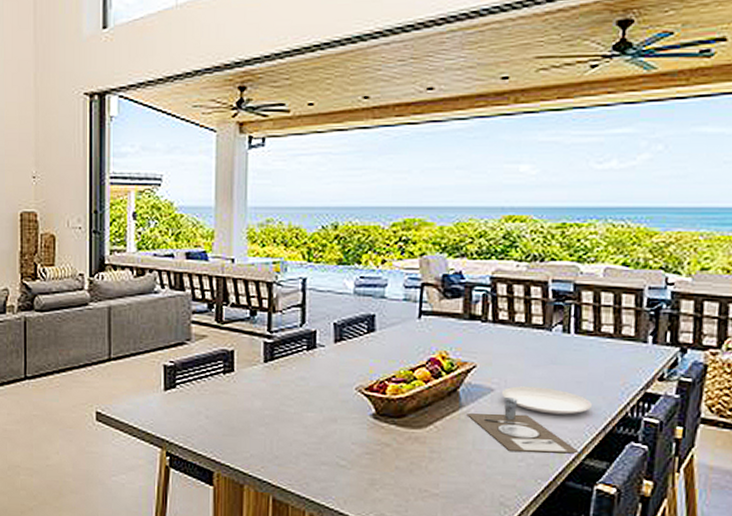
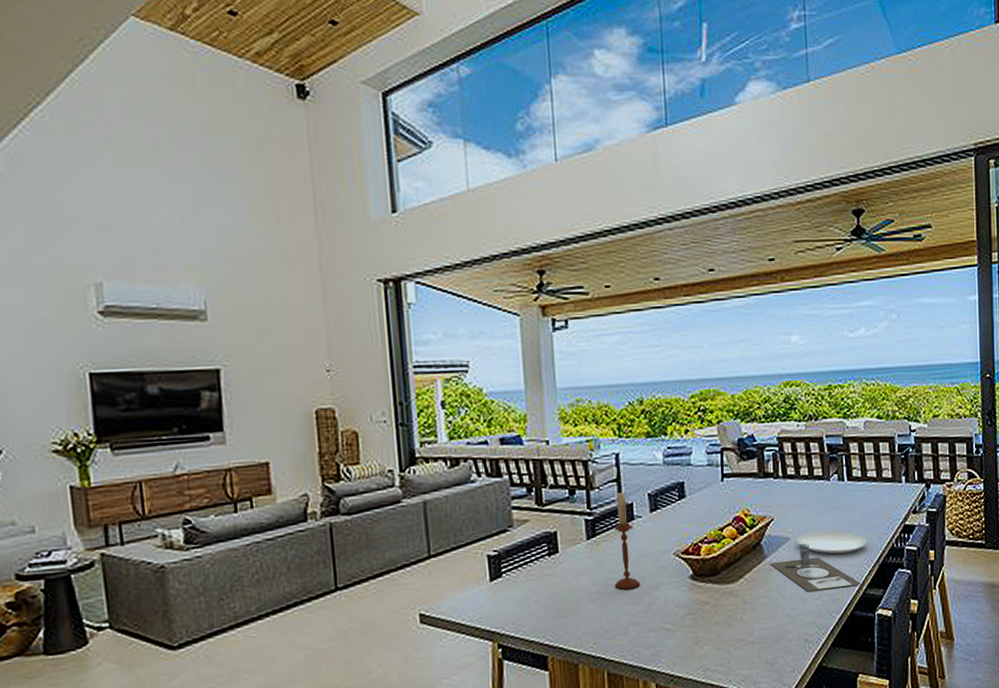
candlestick: none [289,317,317,419] -> present [614,491,641,591]

